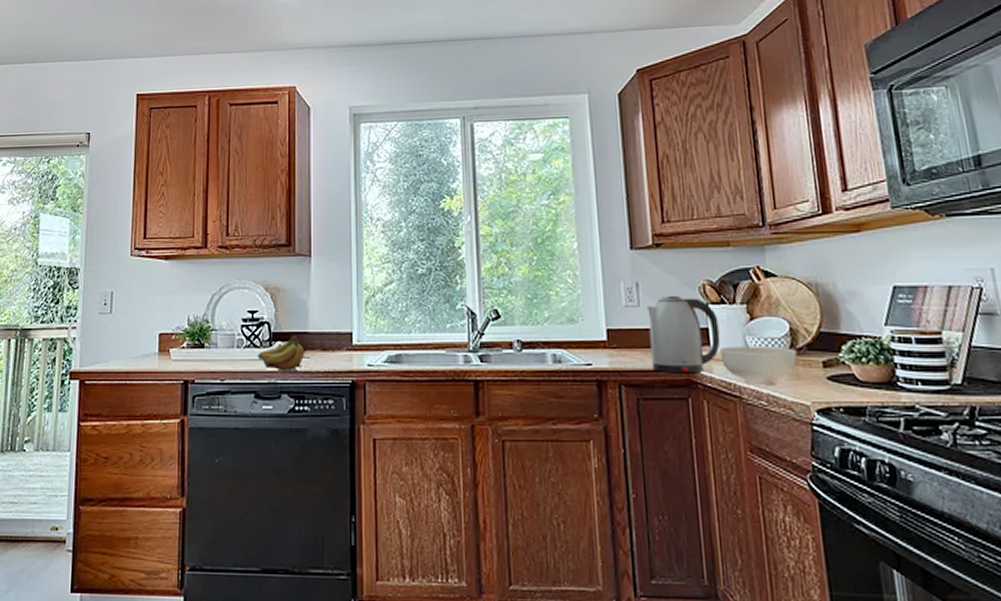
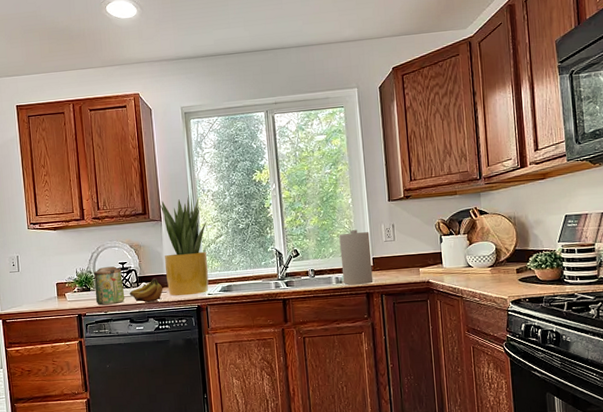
canister: none [210,315,251,370] -> present [93,266,125,306]
planter: none [307,222,374,365] -> present [157,194,209,296]
paper towel holder: none [558,287,608,367] -> present [339,229,373,285]
kettle: present [647,295,721,374] -> none [400,231,449,285]
bowl: present [719,346,798,386] -> none [448,261,500,288]

